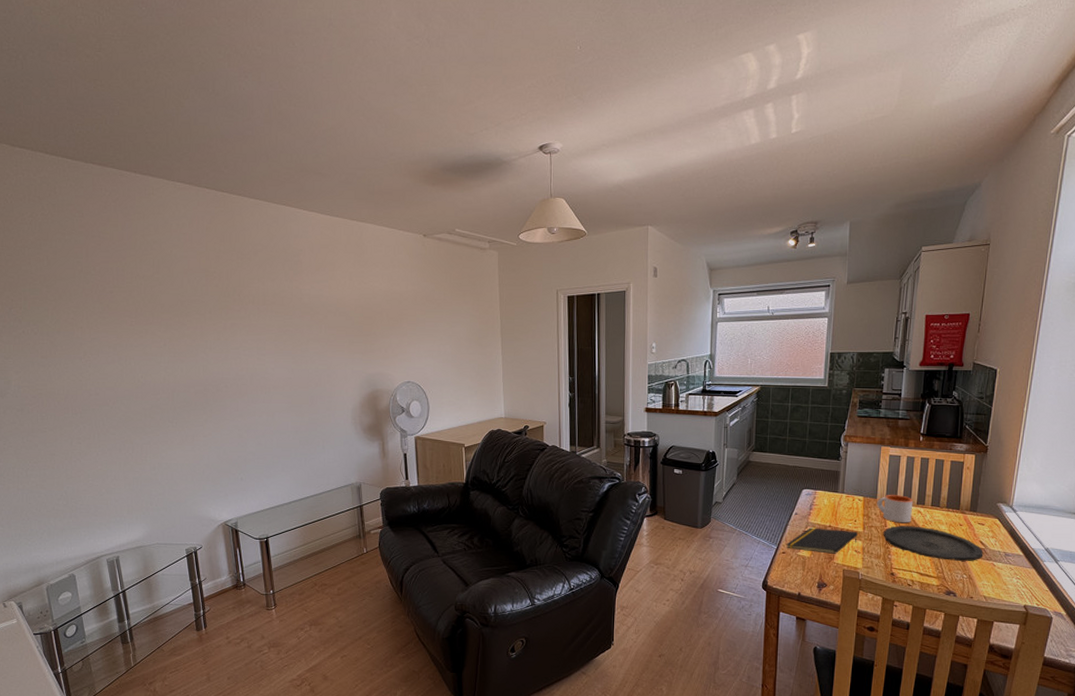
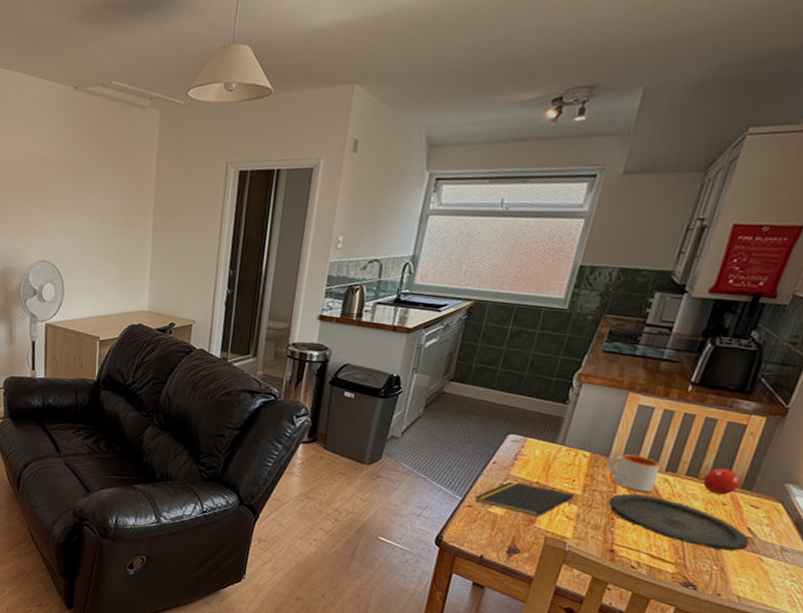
fruit: none [944,496,968,518] -> present [703,467,740,495]

